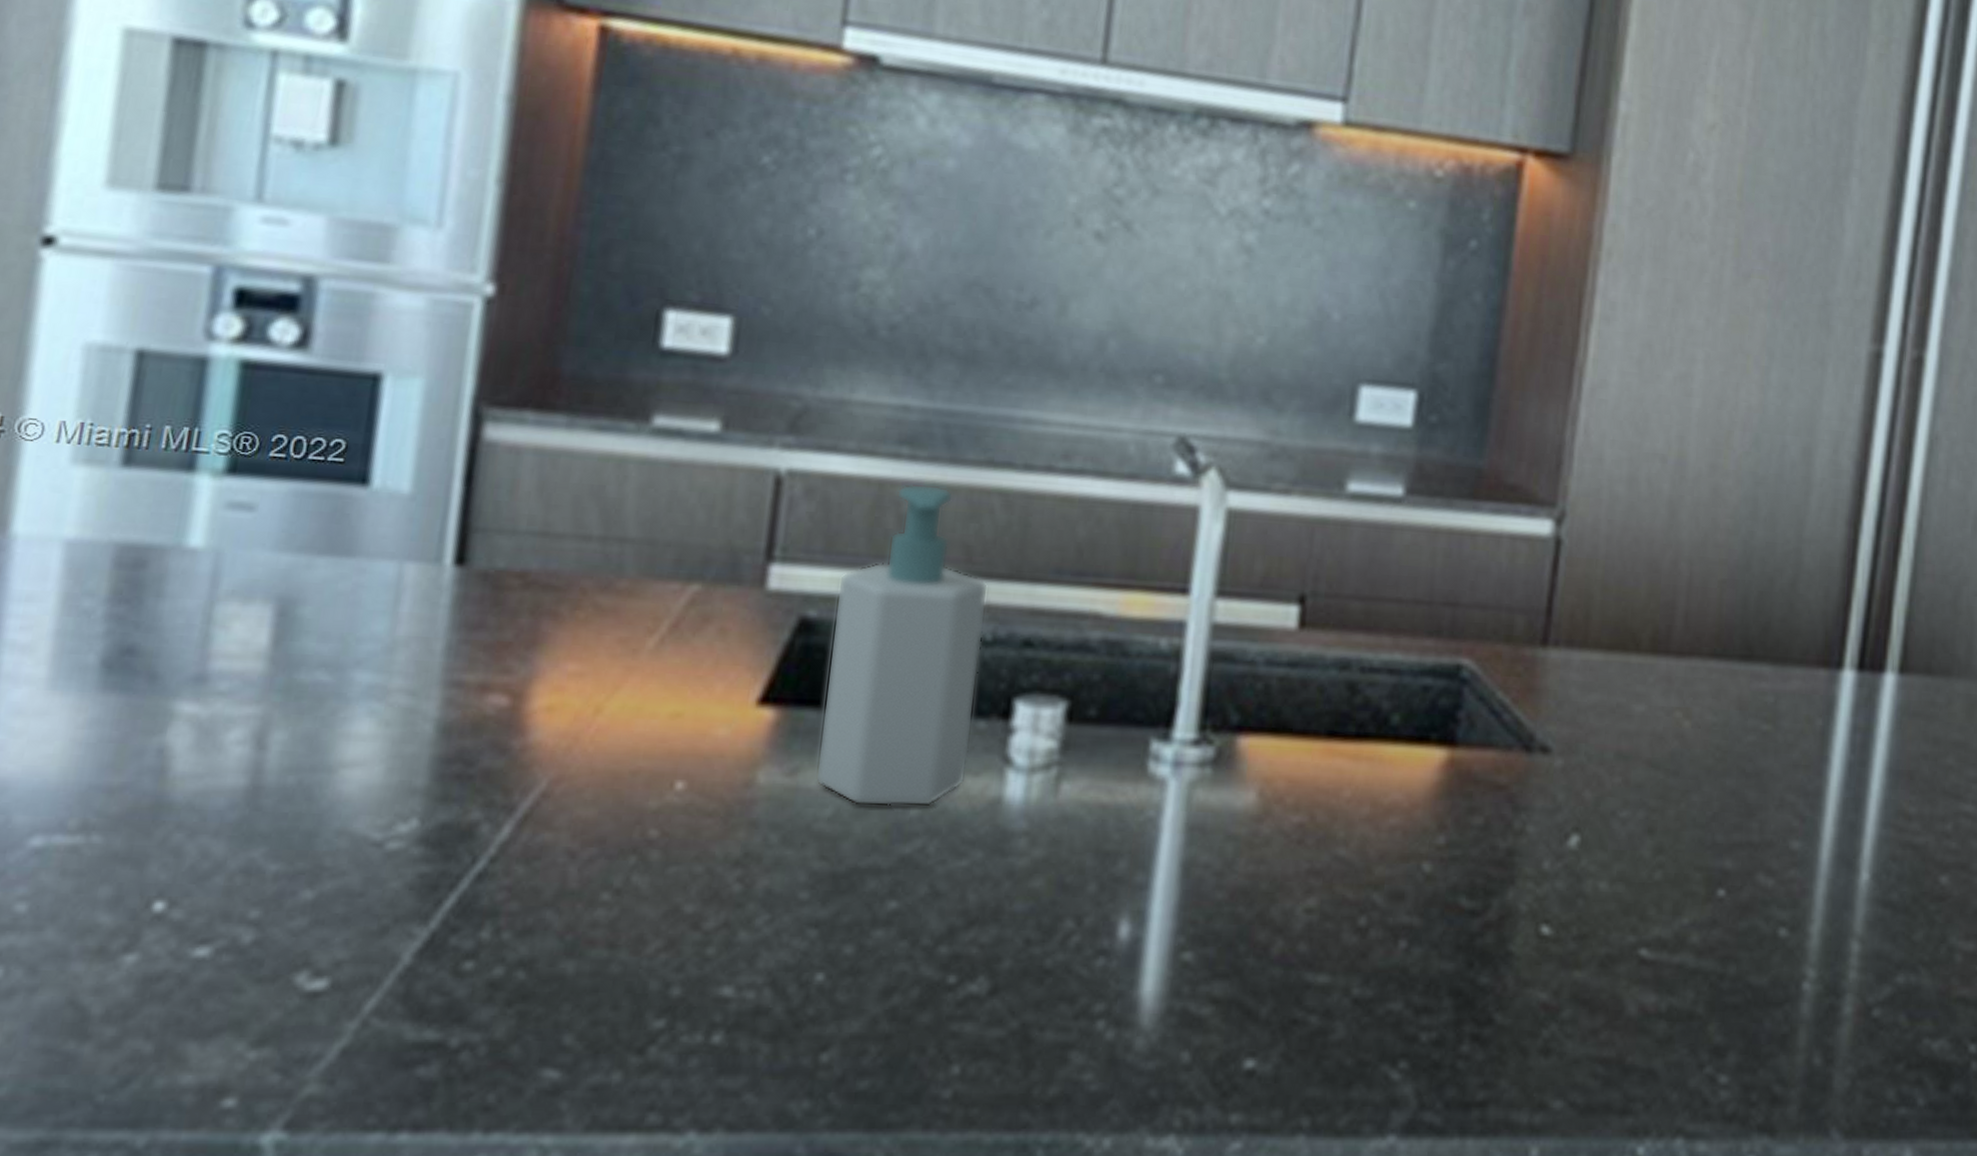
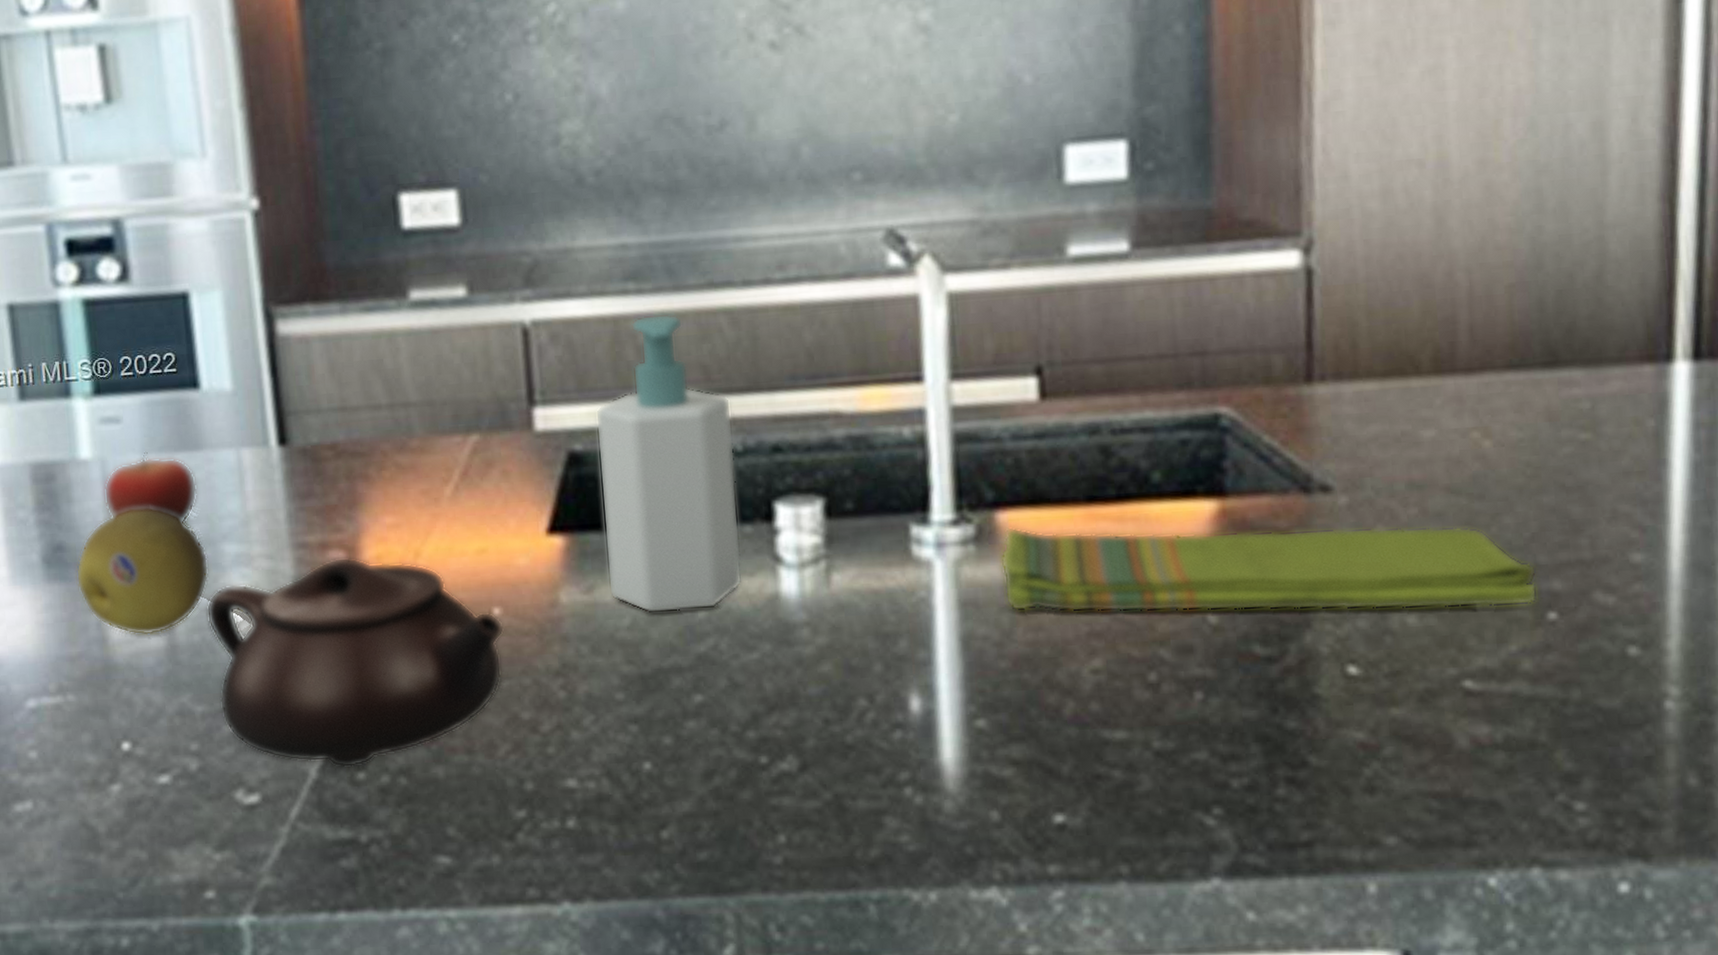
fruit: none [142,616,331,772] -> present [76,509,209,636]
fruit: none [206,549,339,640] -> present [103,451,198,523]
teapot: none [301,703,685,955] -> present [206,557,505,768]
dish towel: none [1232,752,1714,881] -> present [1000,526,1538,612]

